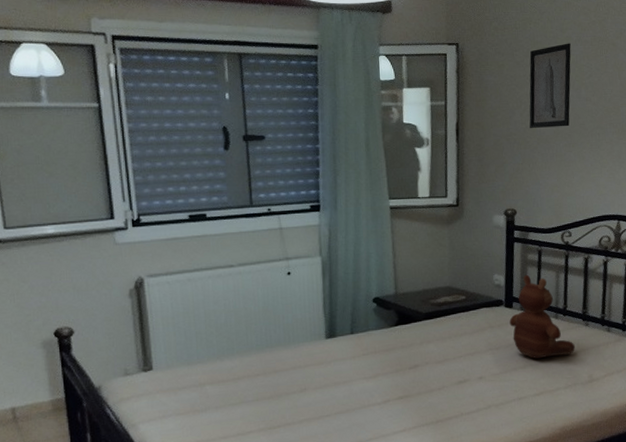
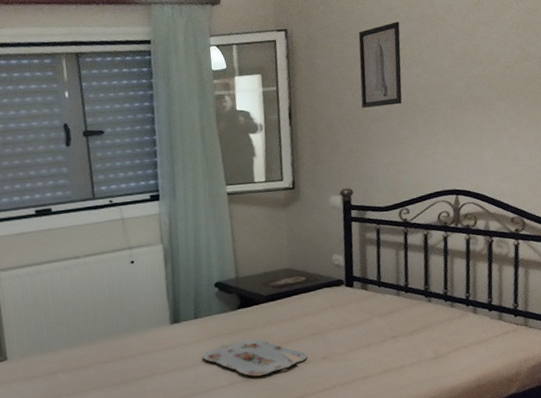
serving tray: none [356,356,464,395] -> present [201,339,308,377]
teddy bear: present [509,275,575,359] -> none [351,254,419,337]

